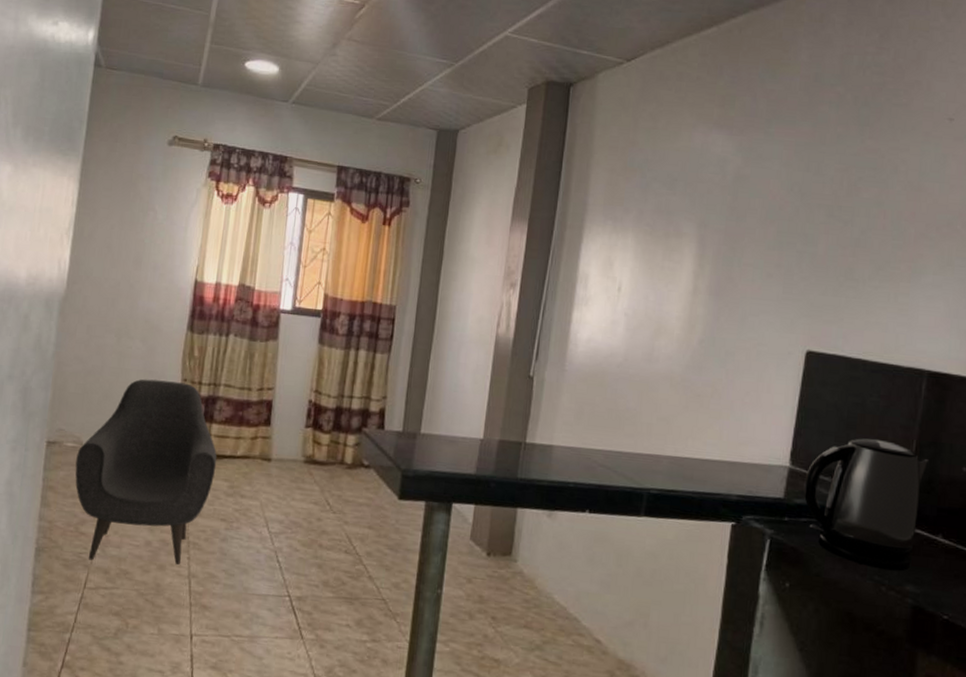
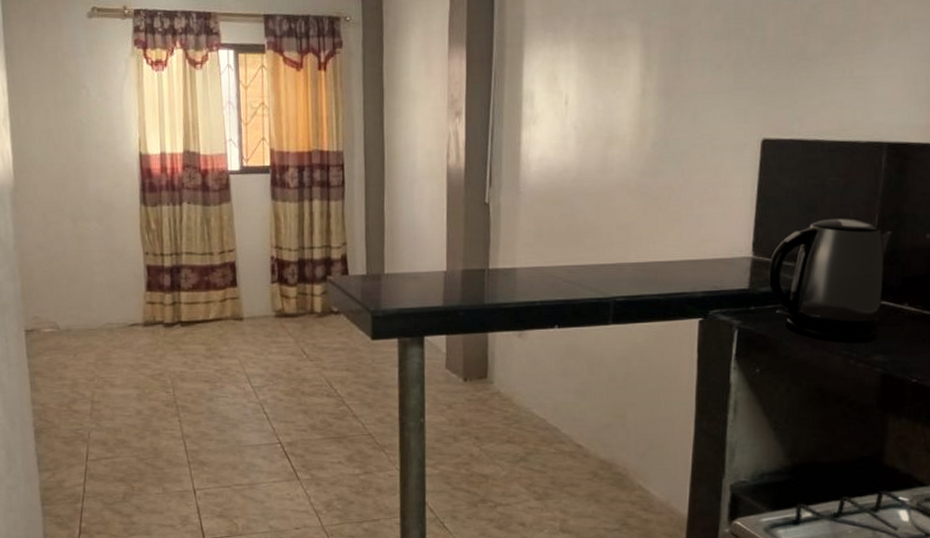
armchair: present [75,379,217,565] -> none [56,256,192,435]

